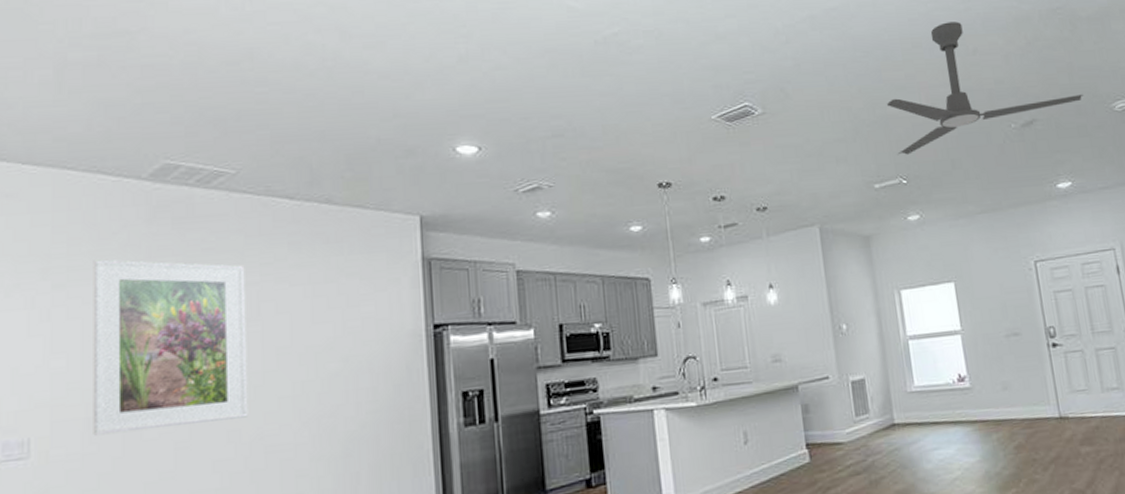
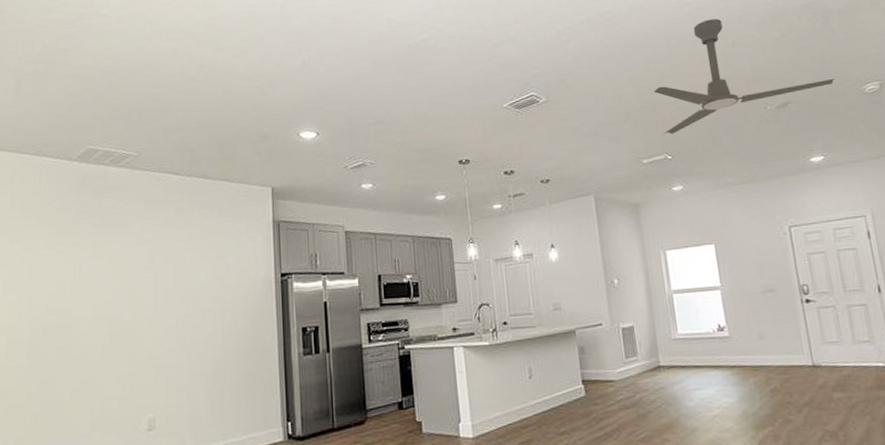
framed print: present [93,259,249,436] -> none [35,220,144,353]

